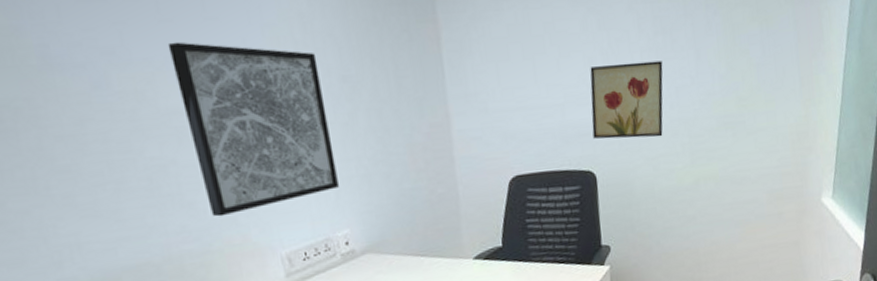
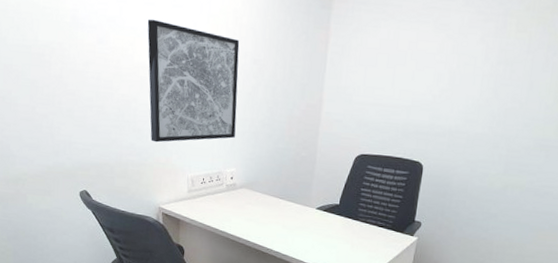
wall art: present [590,61,663,139] -> none [428,81,499,146]

